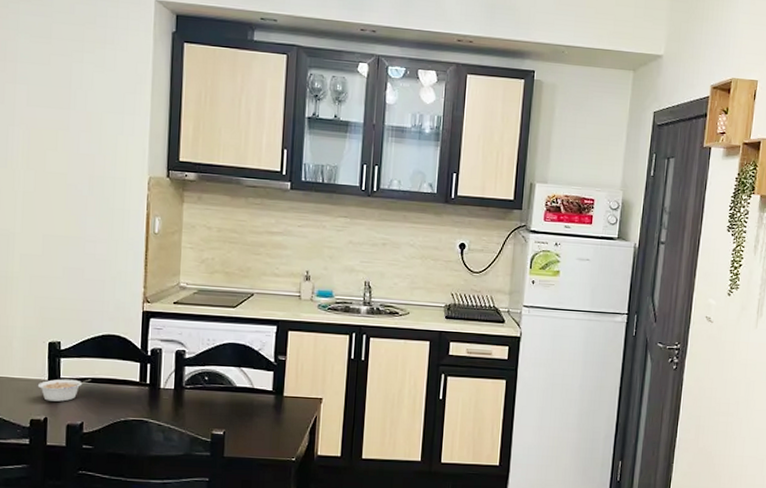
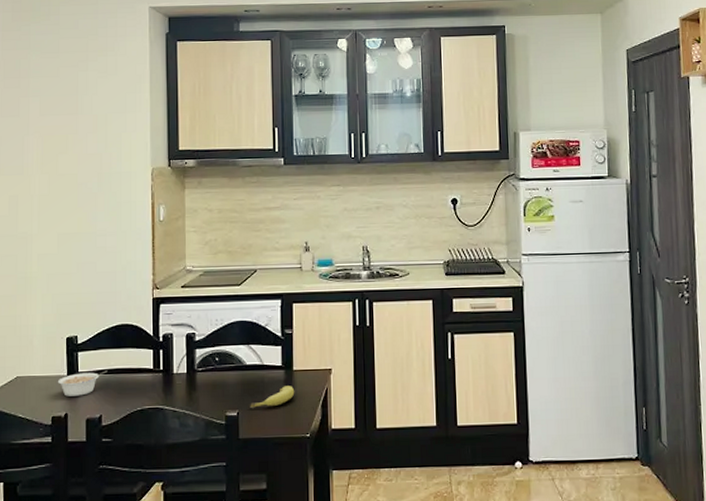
fruit: none [236,410,284,430] -> present [249,386,295,409]

